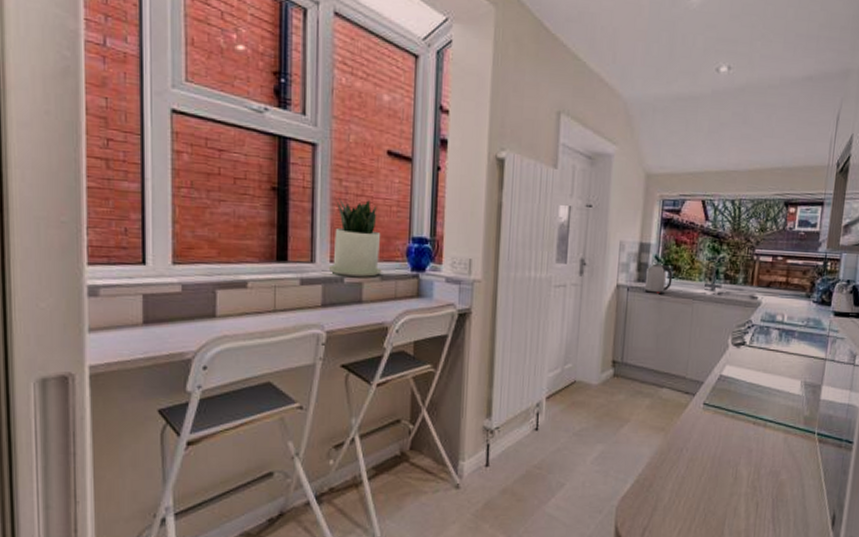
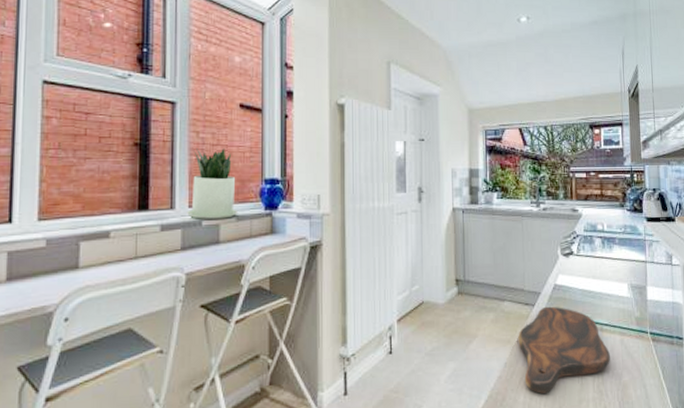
kettle: present [644,263,673,295] -> none [477,186,502,215]
cutting board: none [673,397,770,483] -> present [518,306,610,394]

